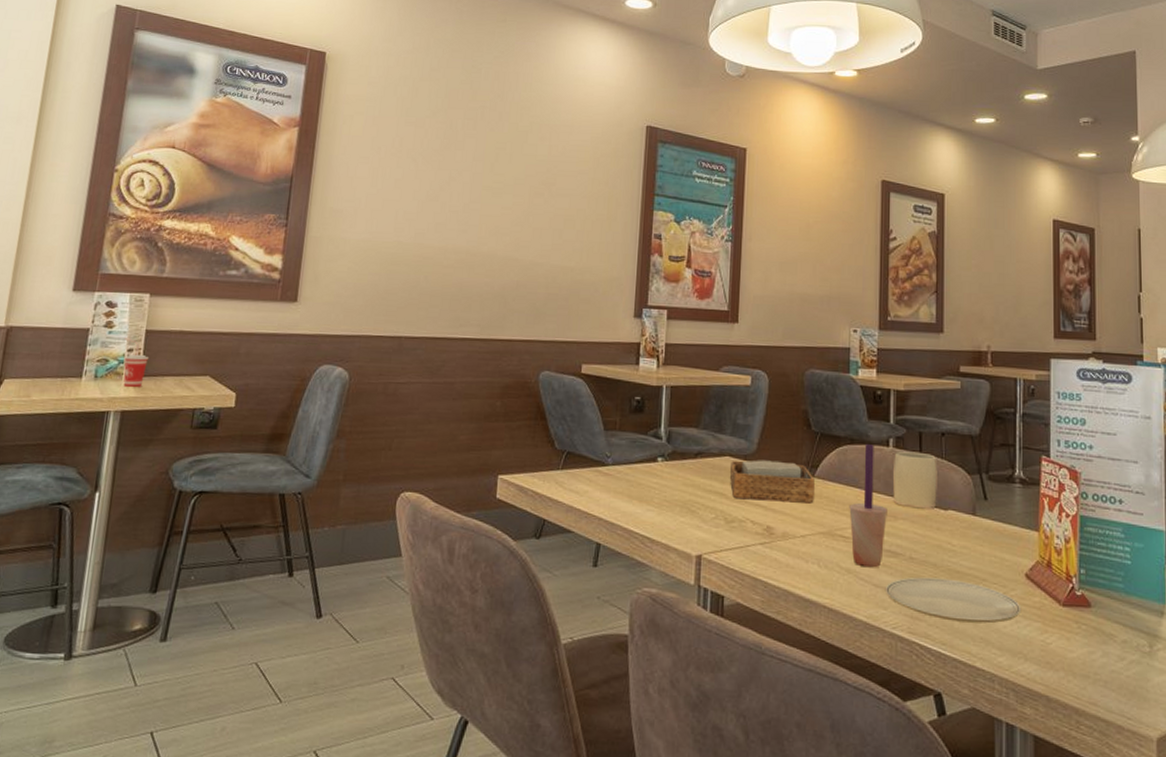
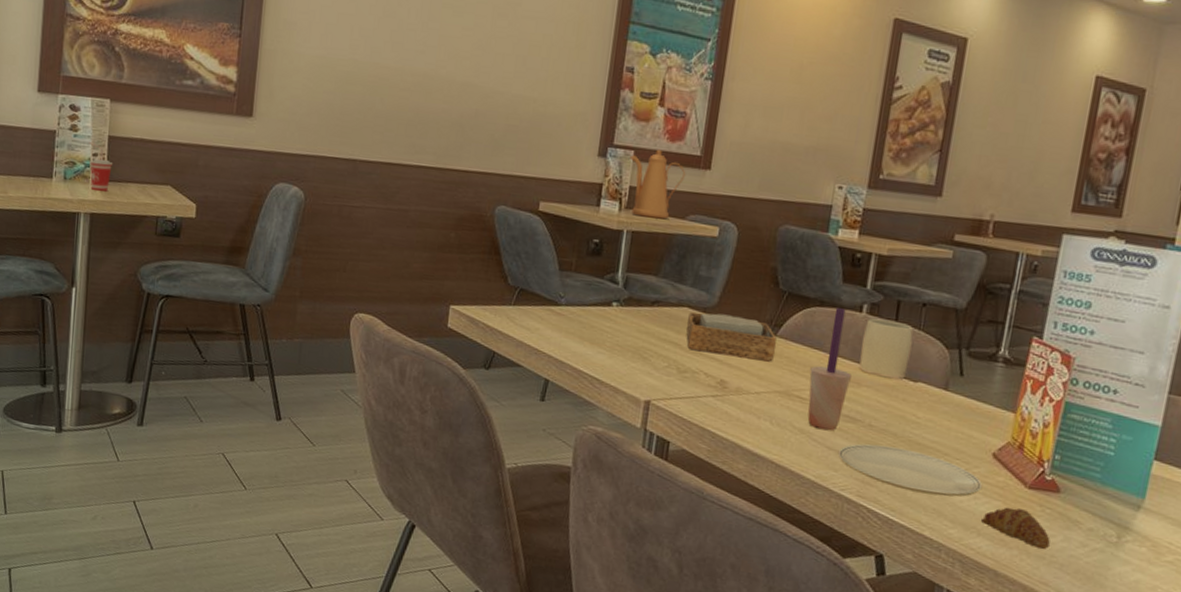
coffee pot: none [664,307,716,373] -> present [630,149,686,220]
pastry: none [1025,627,1091,668] -> present [980,507,1051,550]

